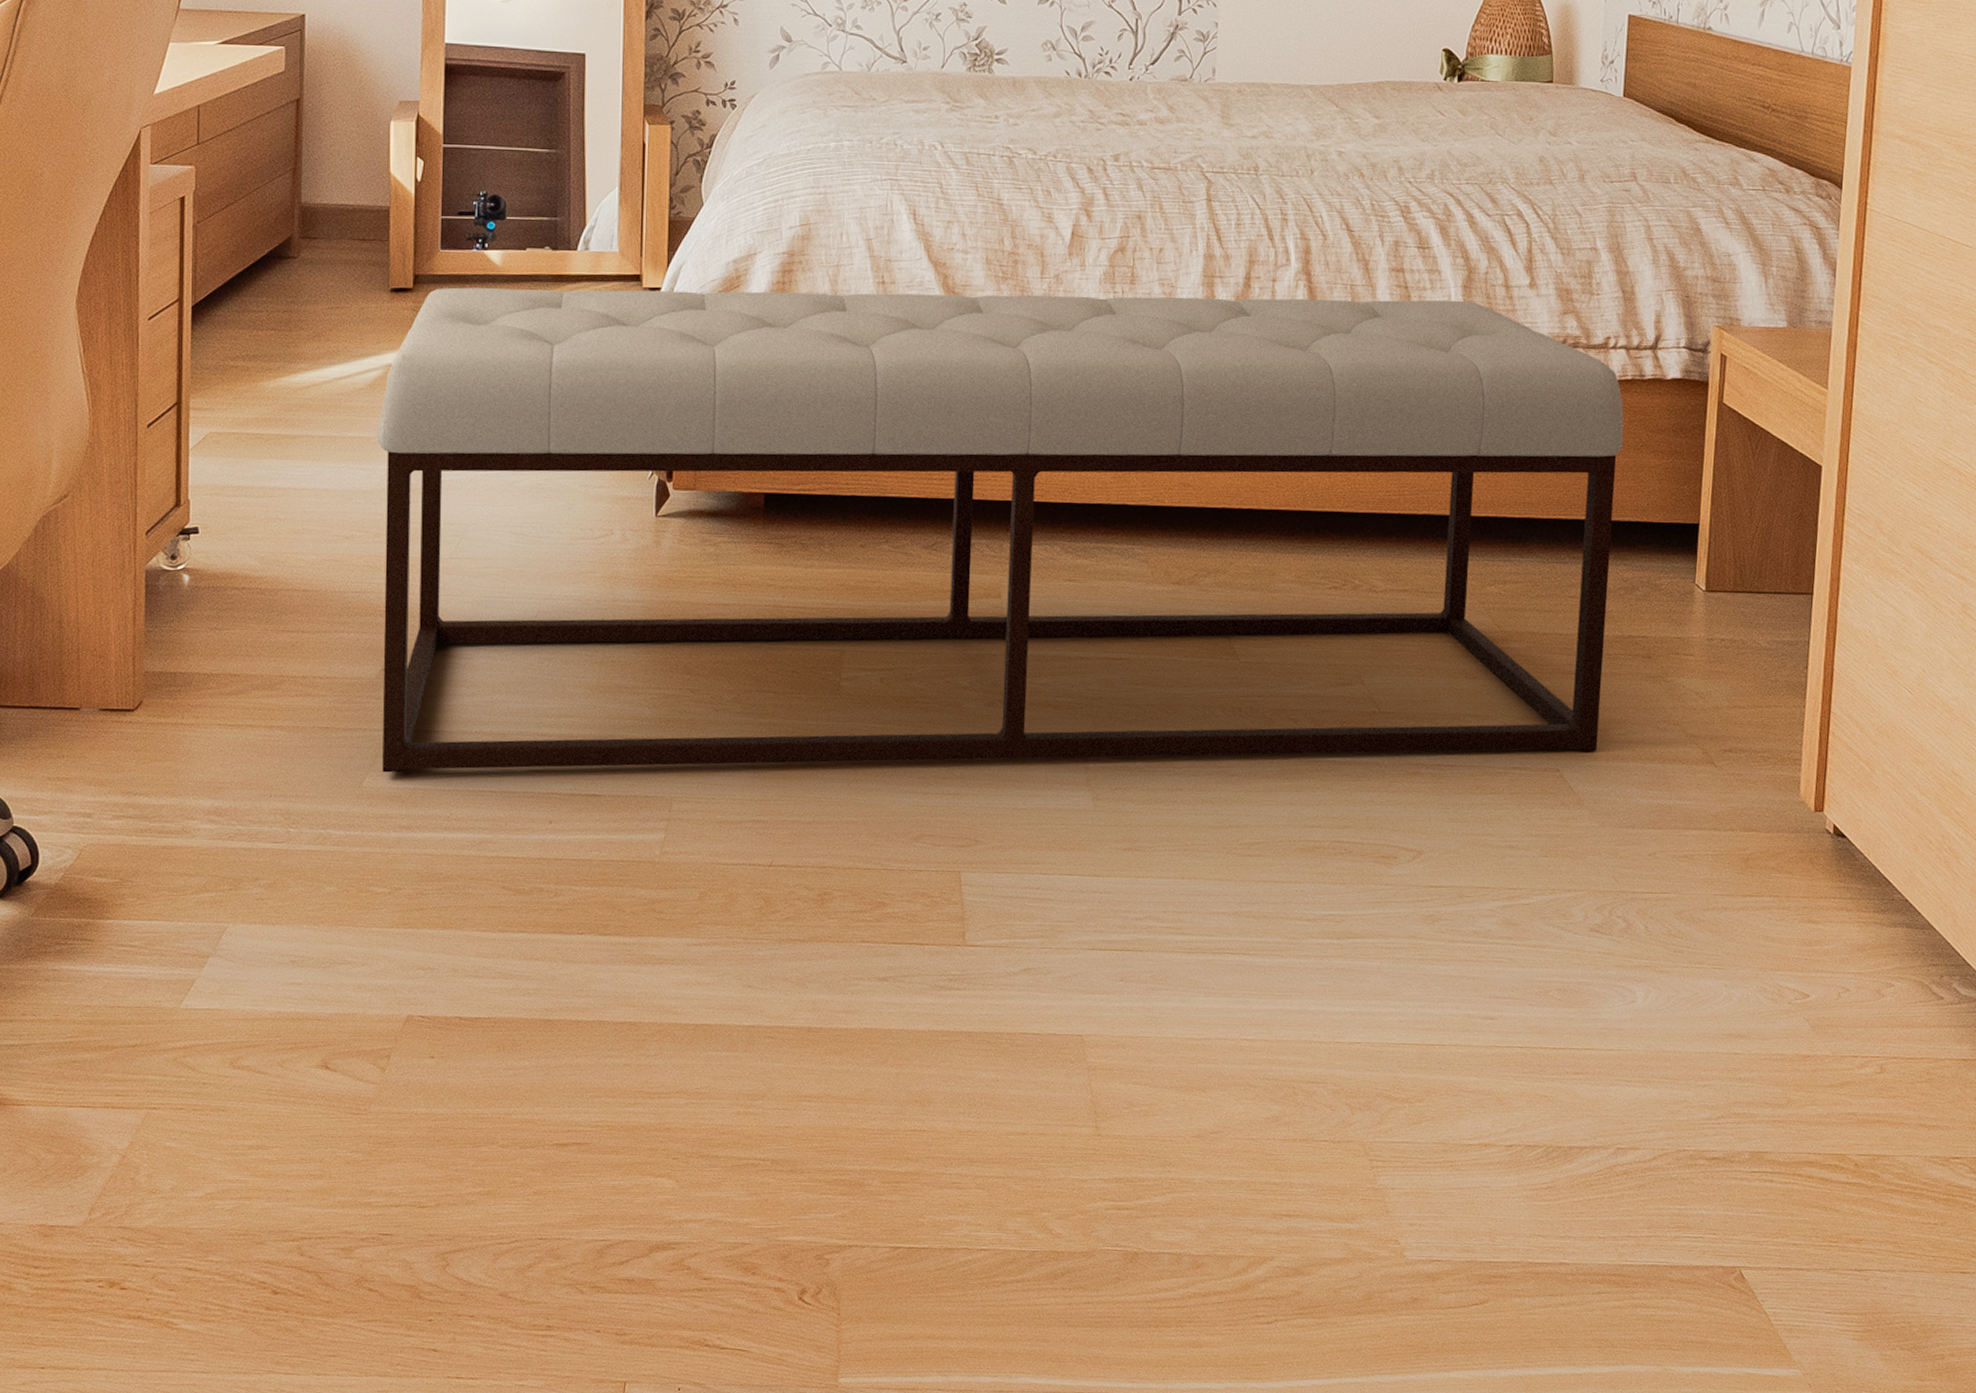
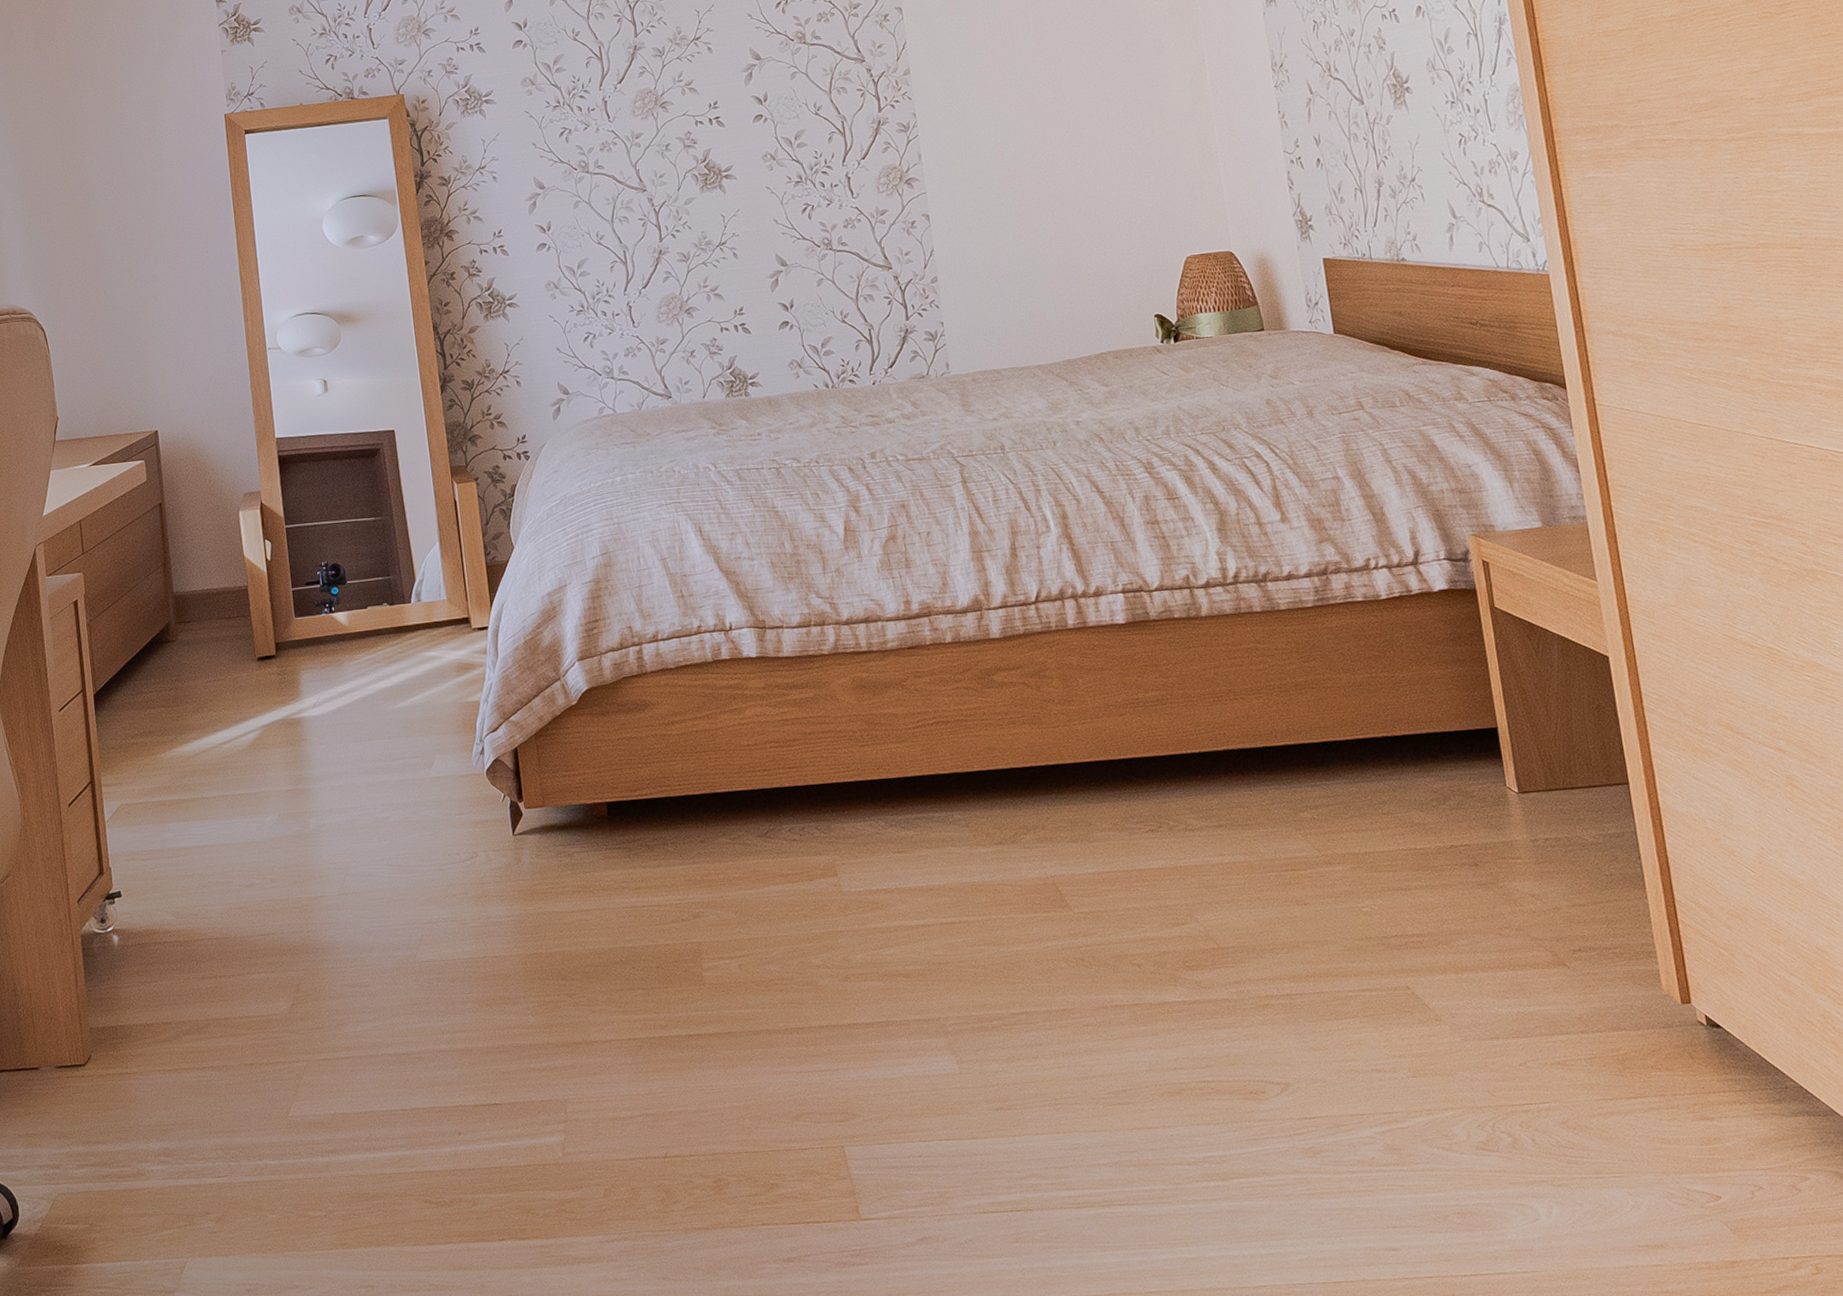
bench: present [375,287,1624,773] -> none [260,542,1444,1102]

